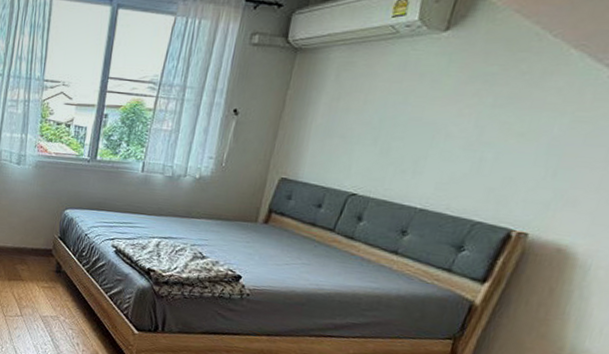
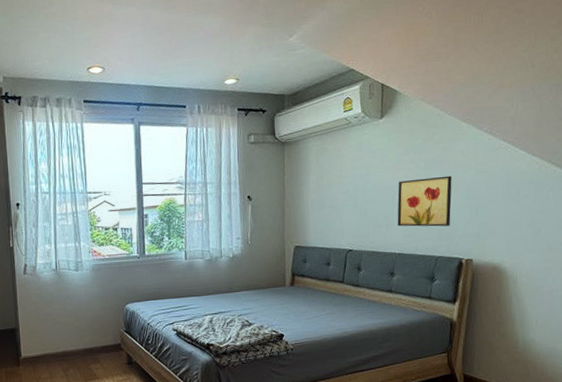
wall art: none [429,117,531,186] -> present [397,175,452,227]

